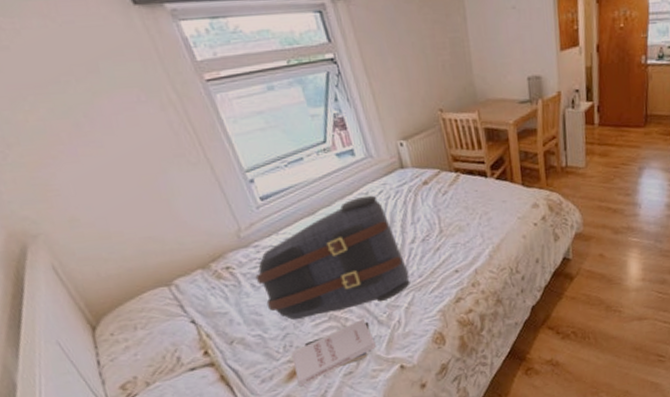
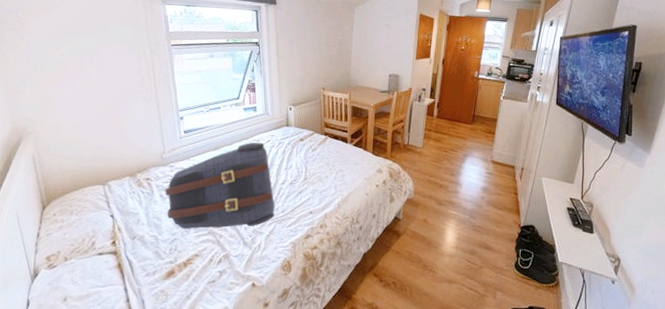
books: present [291,319,376,387] -> none [172,238,238,286]

